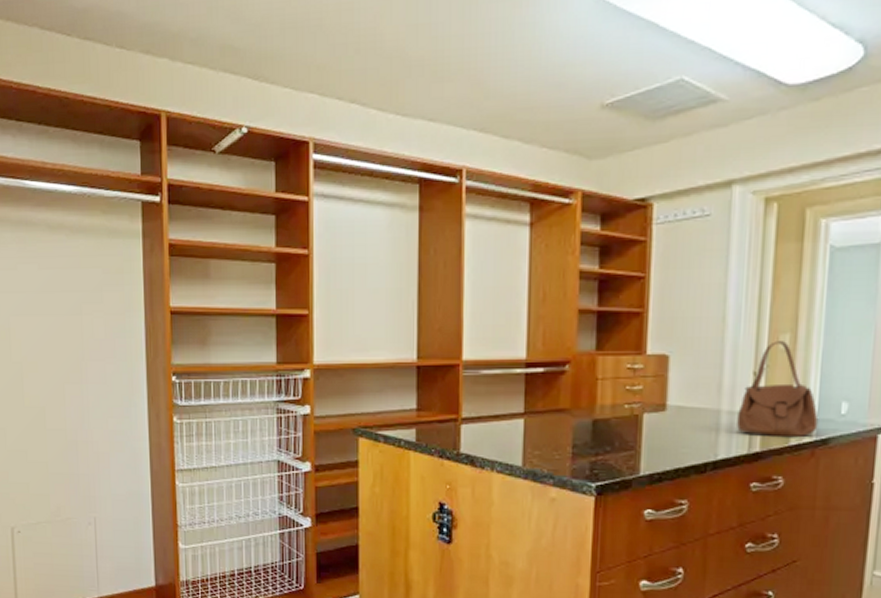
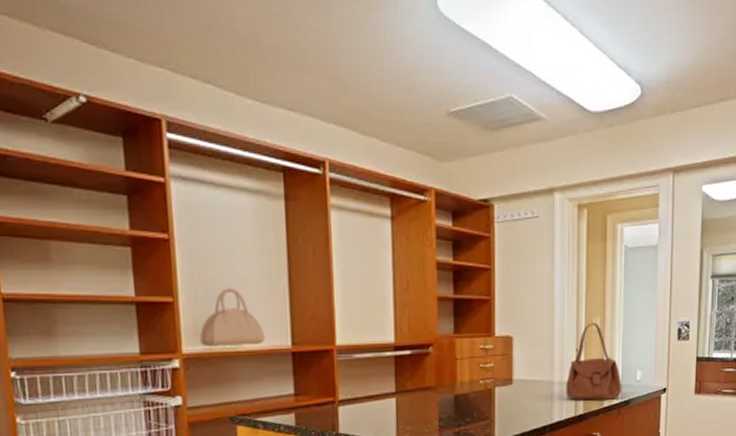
handbag: none [329,300,391,359] -> present [199,288,265,348]

